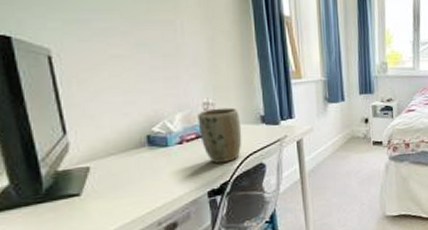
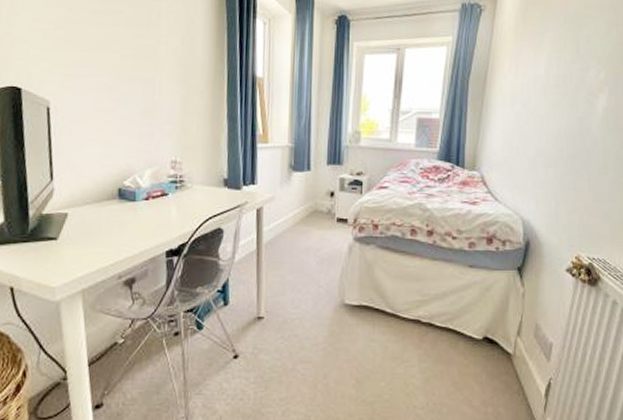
plant pot: present [197,107,242,163] -> none [164,167,204,223]

